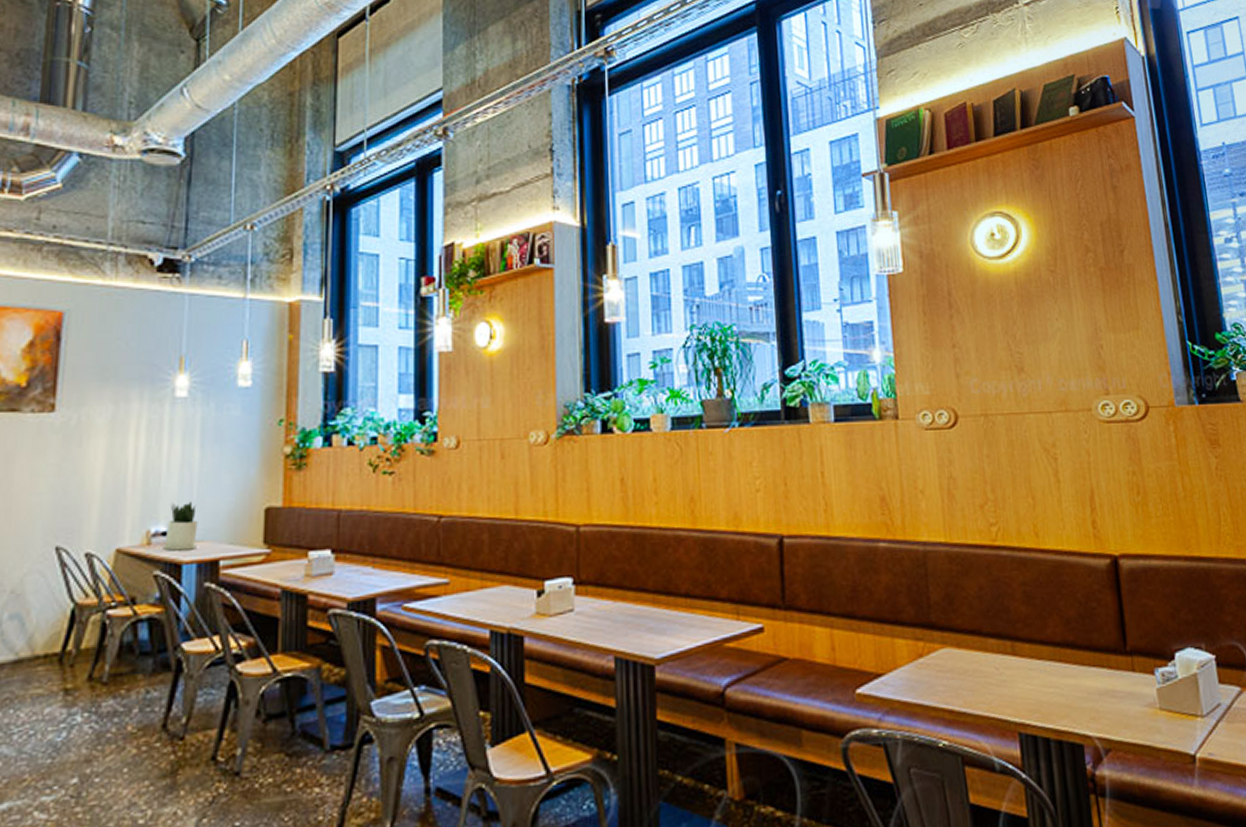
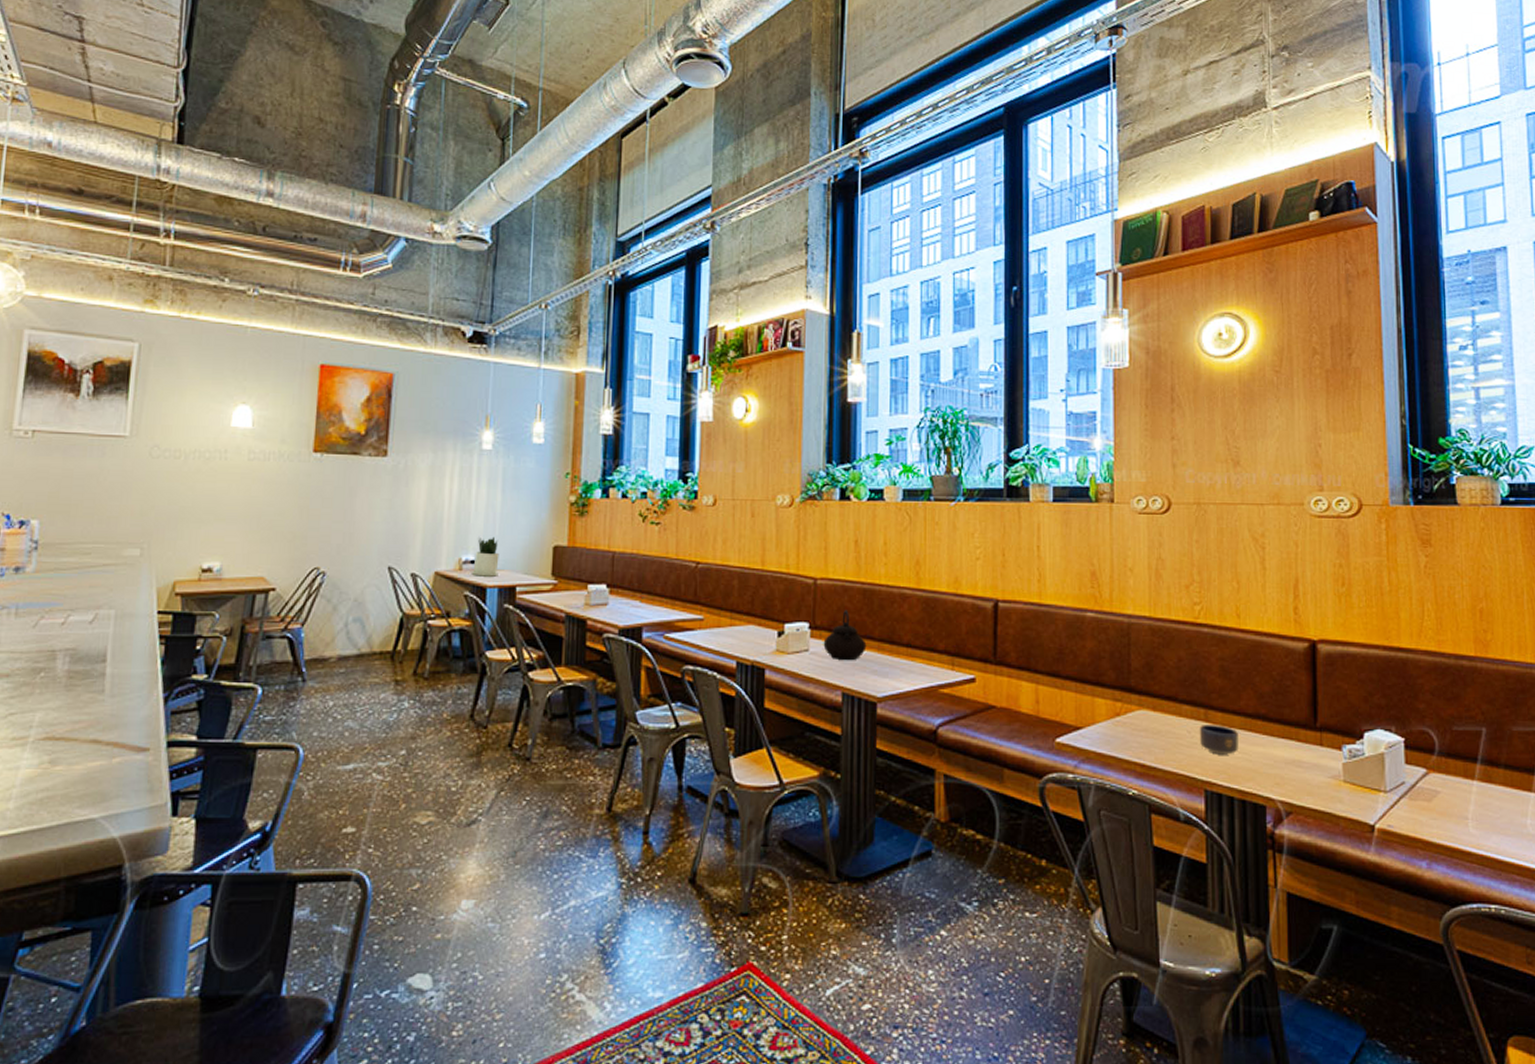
teapot: none [590,559,640,618] -> present [823,610,867,660]
mug: none [1007,658,1050,692] -> present [1199,725,1238,755]

